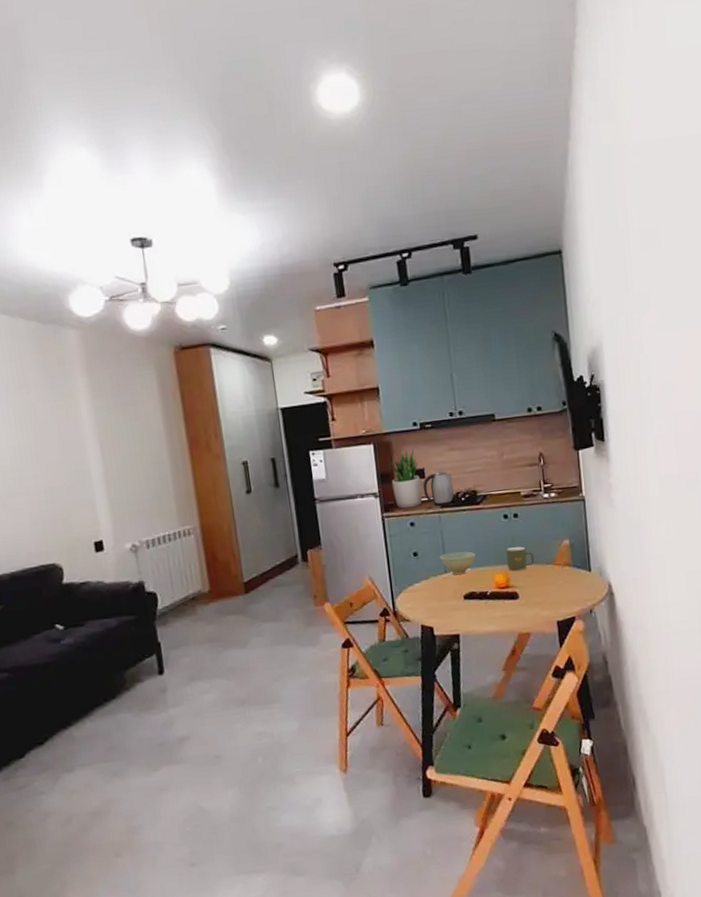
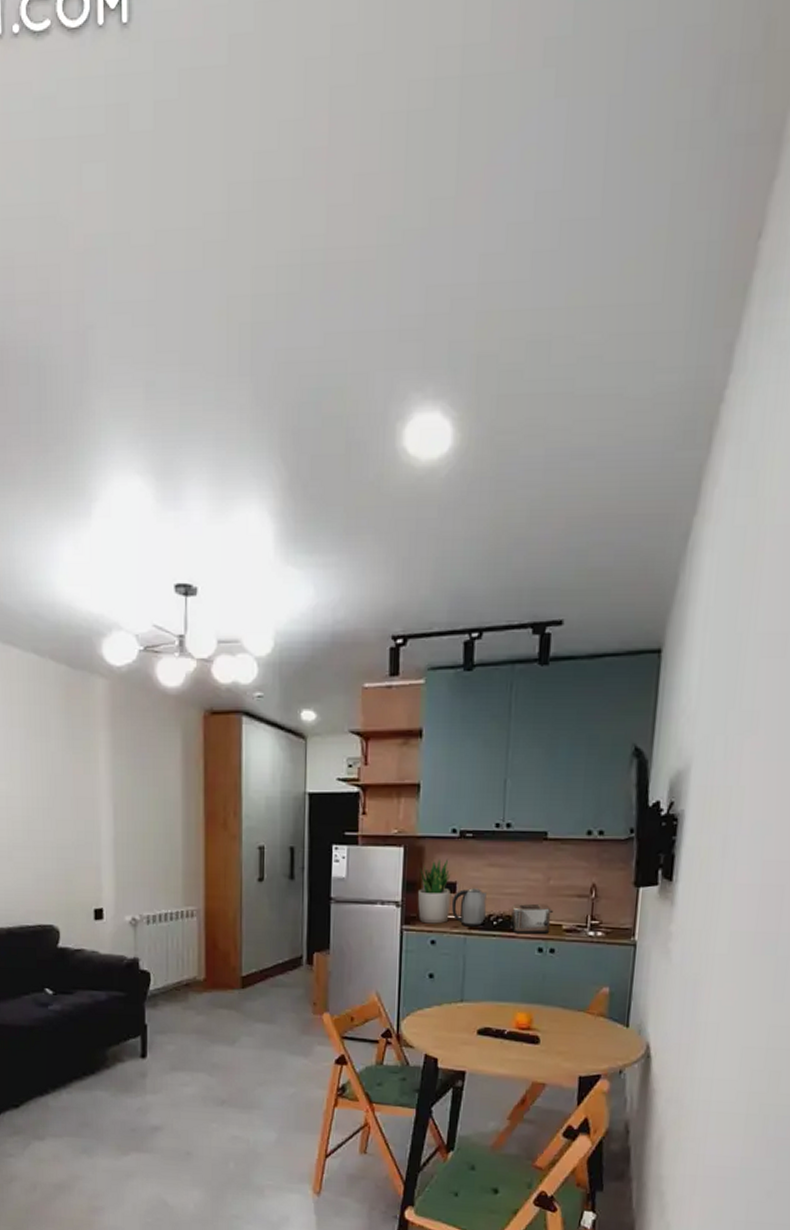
bowl: present [439,551,476,575] -> none [457,980,500,1007]
toaster: none [475,476,511,506] -> present [510,903,553,935]
mug: present [506,546,535,572] -> none [533,986,566,1014]

